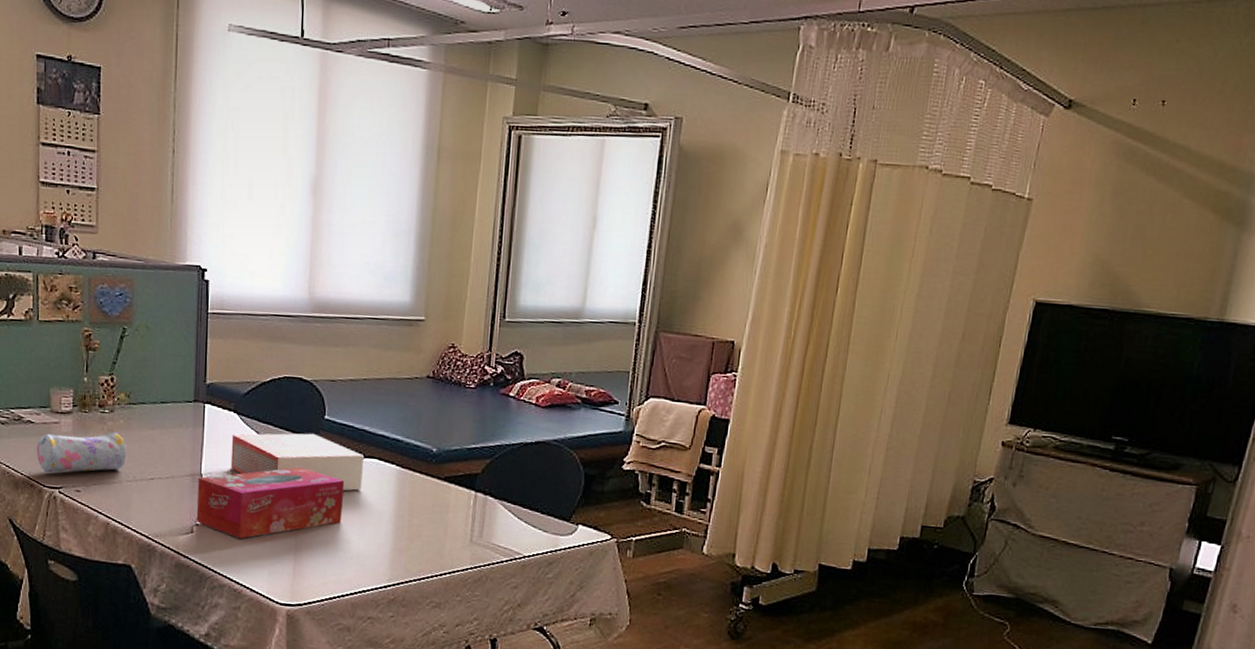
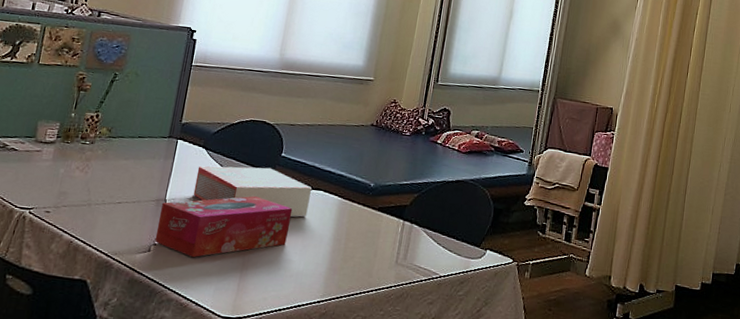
pencil case: present [36,431,127,473] -> none [14,160,101,195]

